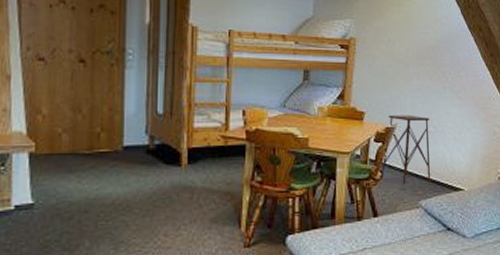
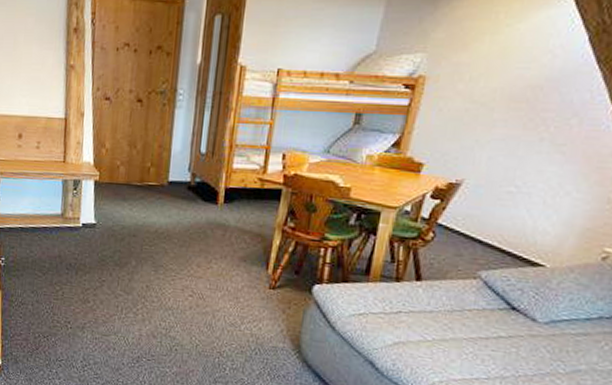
side table: present [380,115,430,185] -> none [432,168,512,252]

